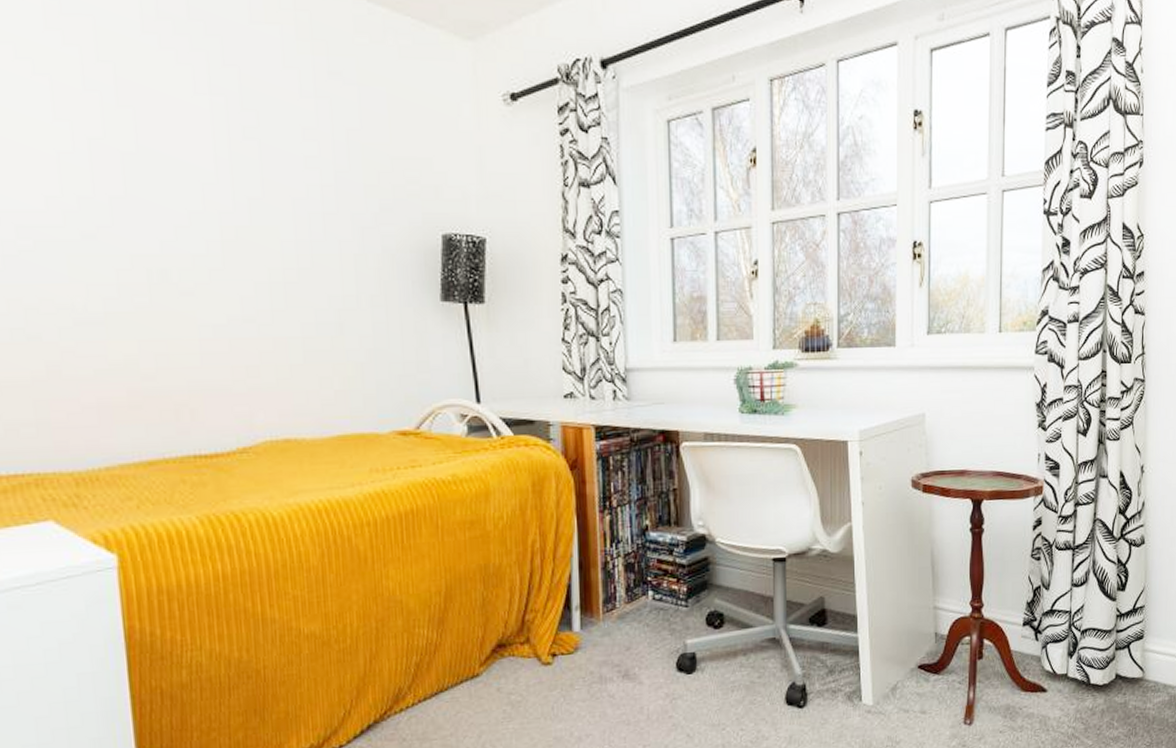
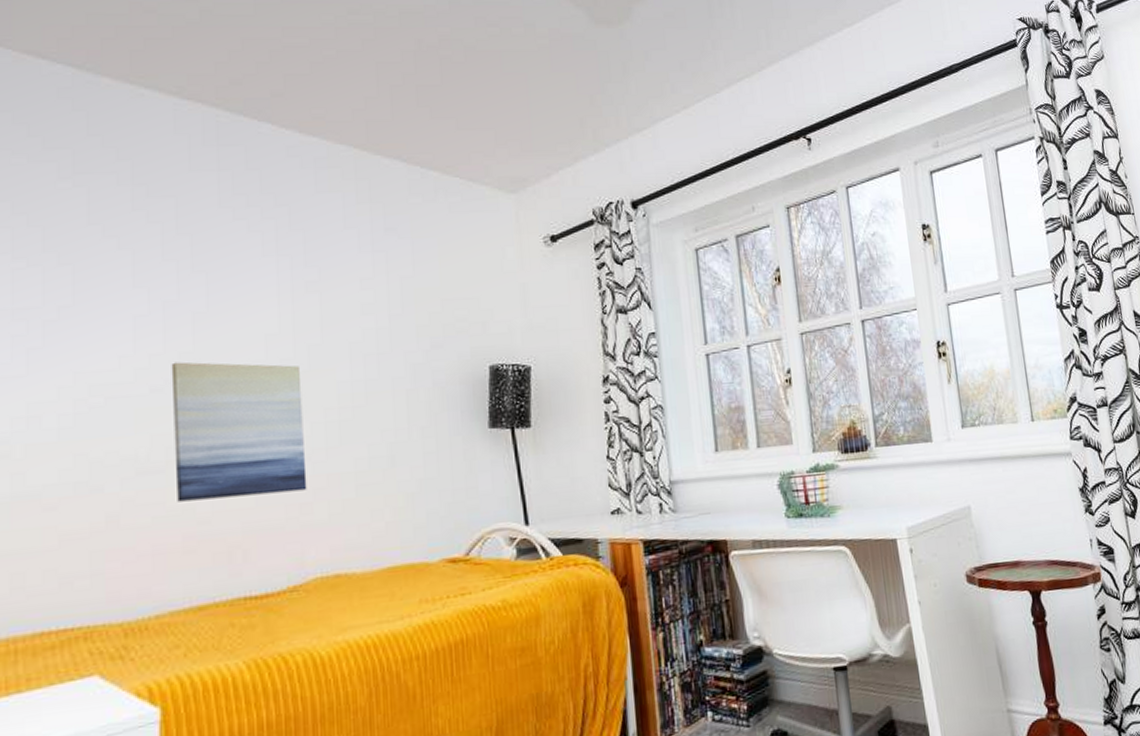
wall art: none [102,207,253,356] -> present [171,362,307,502]

